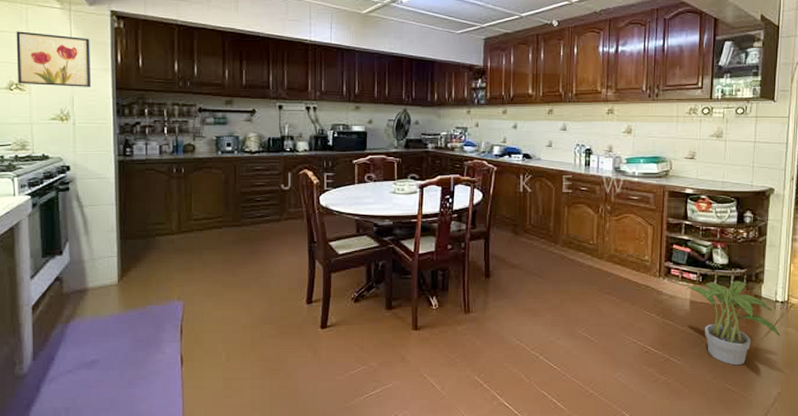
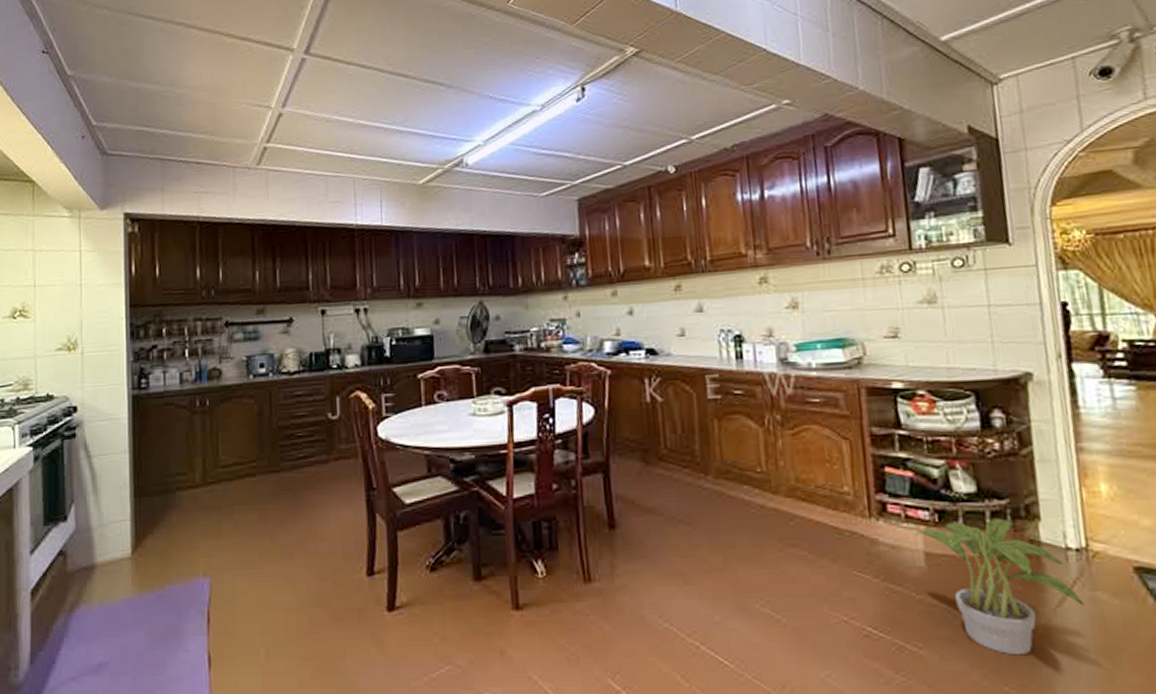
wall art: present [16,31,91,87] -> none [21,247,101,311]

